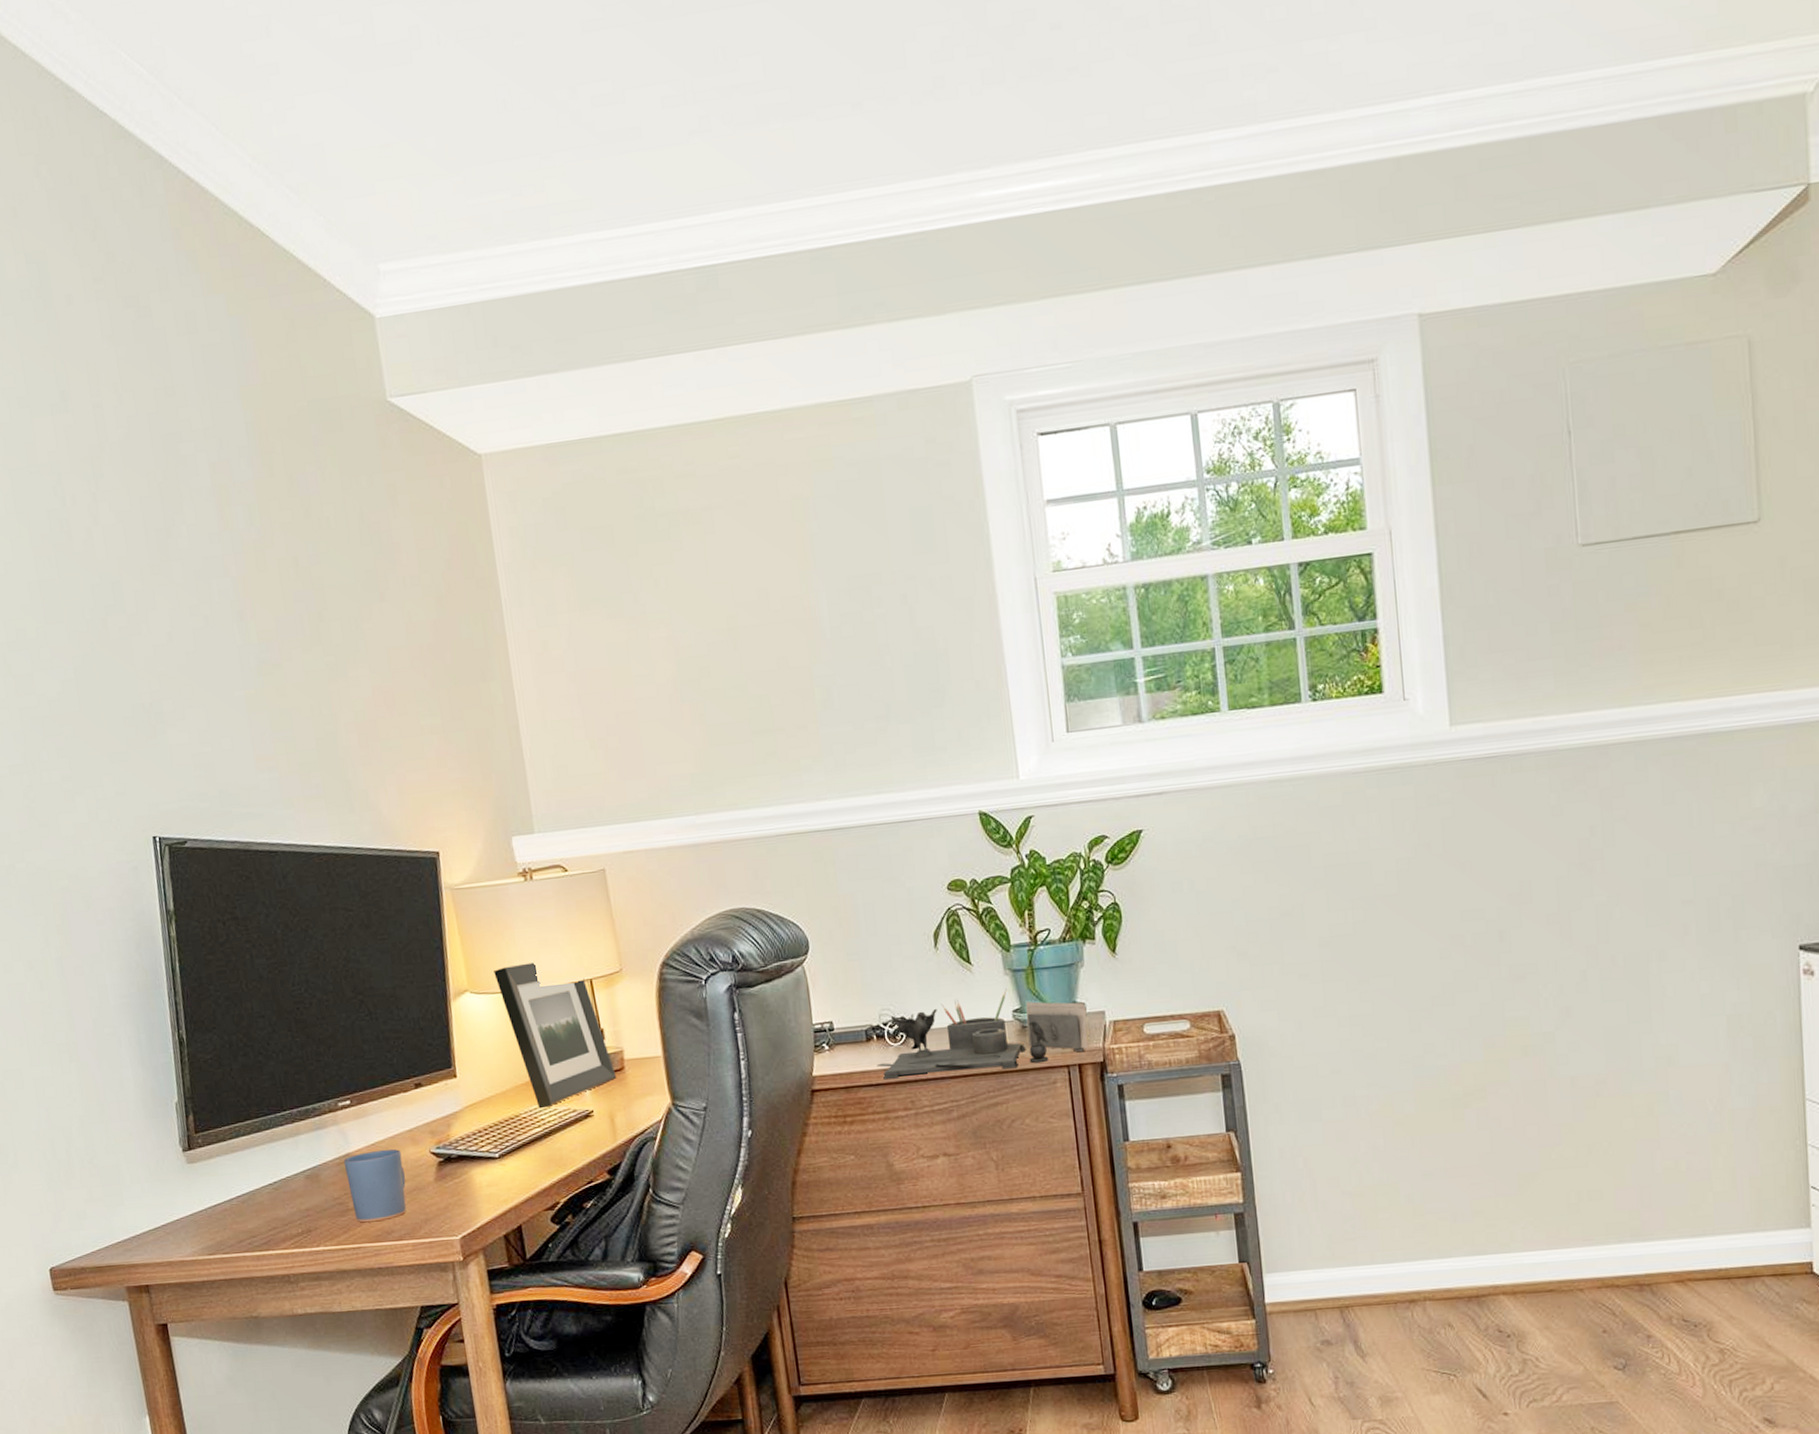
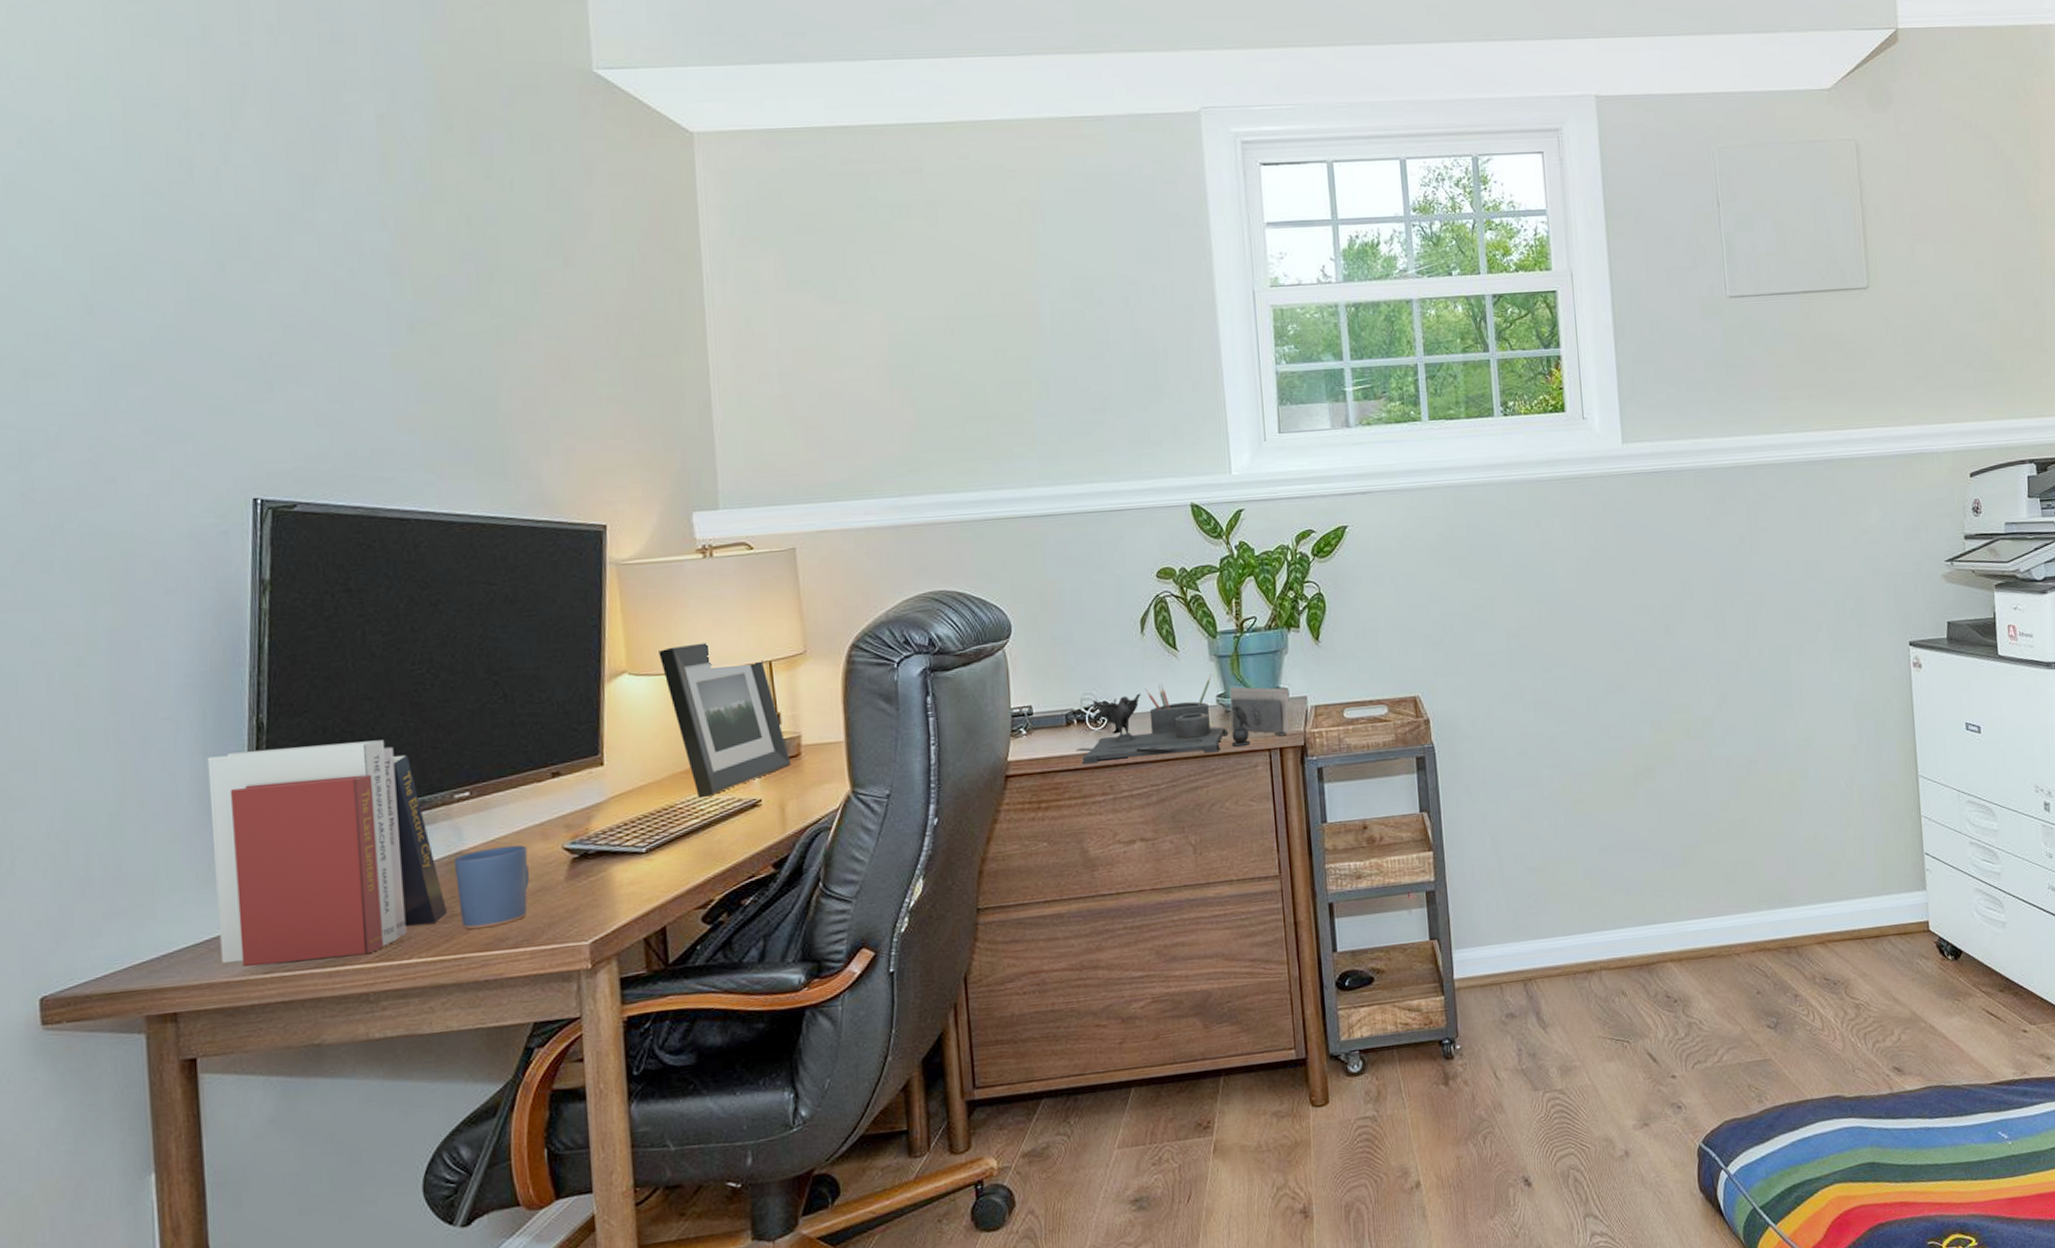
books: none [145,1053,343,1249] -> present [207,740,447,967]

